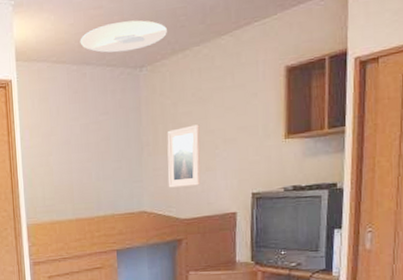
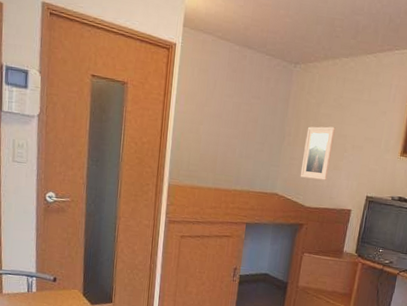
ceiling light: present [80,20,167,53] -> none [246,15,324,47]

